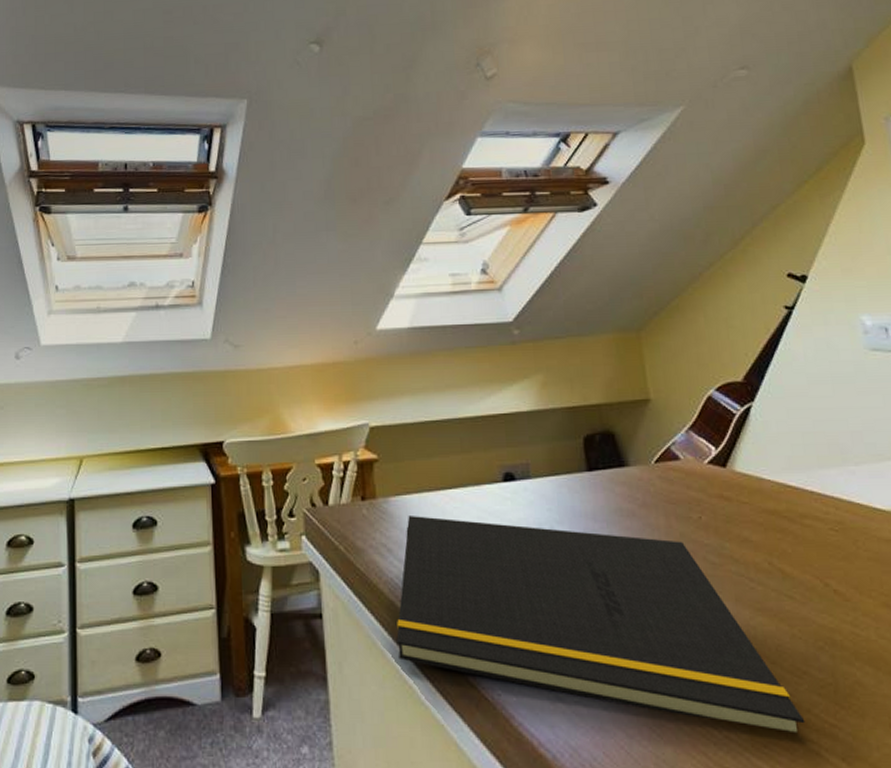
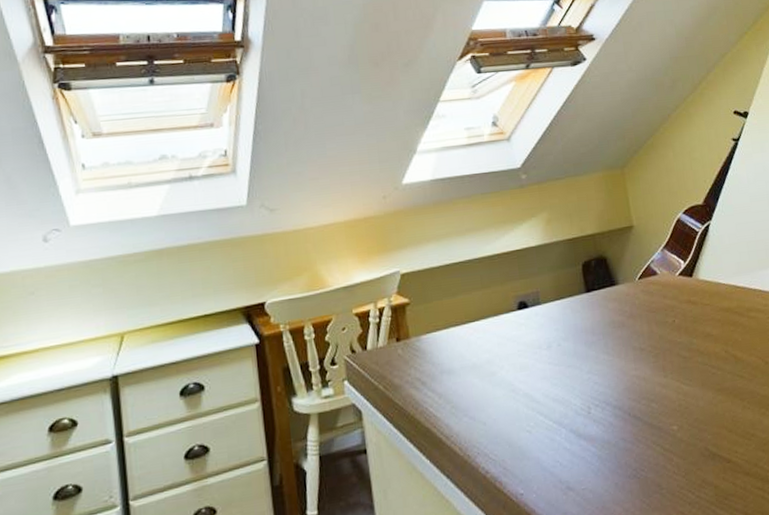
notepad: present [396,516,806,734] -> none [433,342,754,486]

